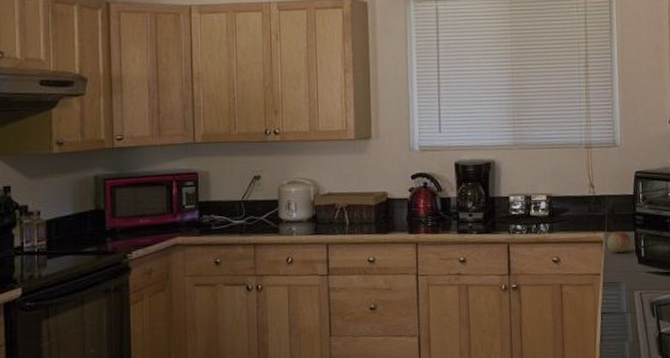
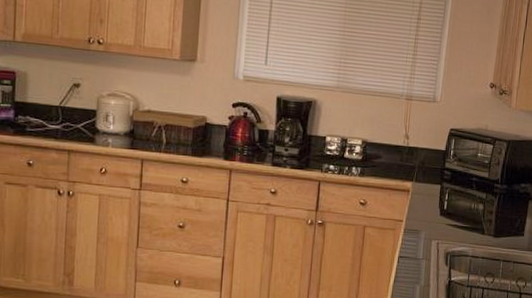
fruit: present [607,231,631,253] -> none [413,182,436,204]

